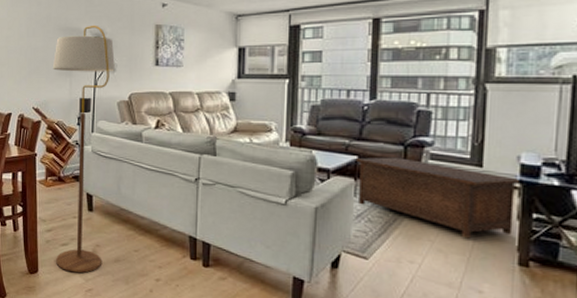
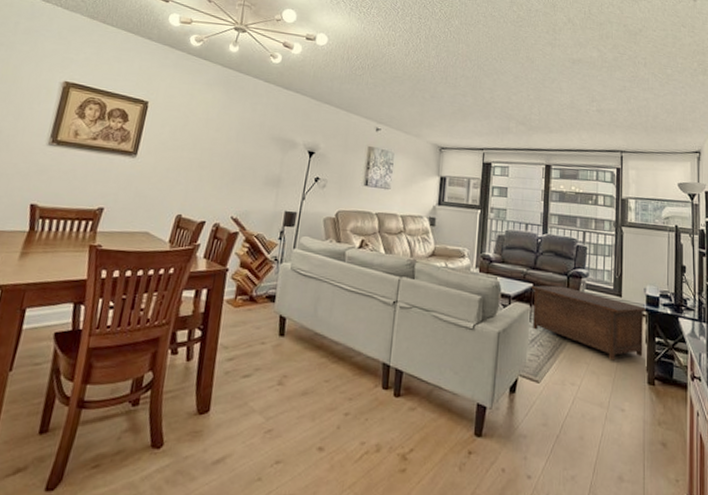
floor lamp: present [53,25,116,273] -> none [233,138,326,411]

